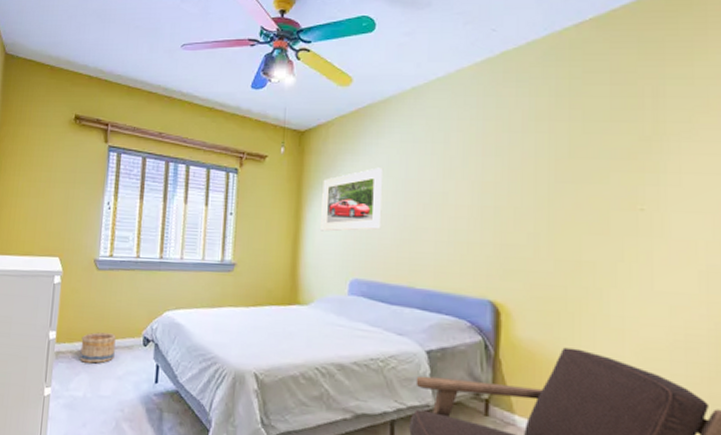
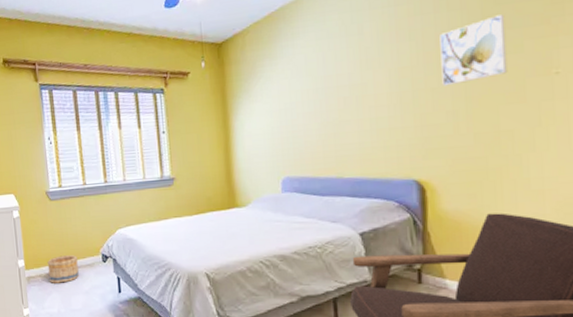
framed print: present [321,167,384,232] -> none [245,68,306,137]
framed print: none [525,144,592,207] -> present [440,14,508,87]

